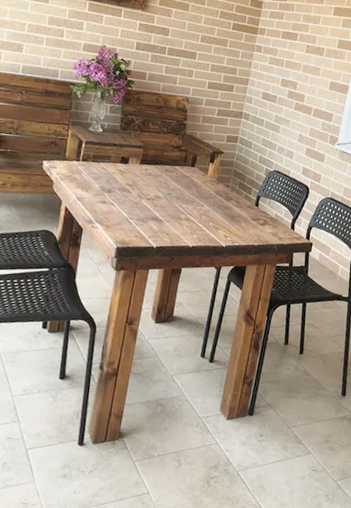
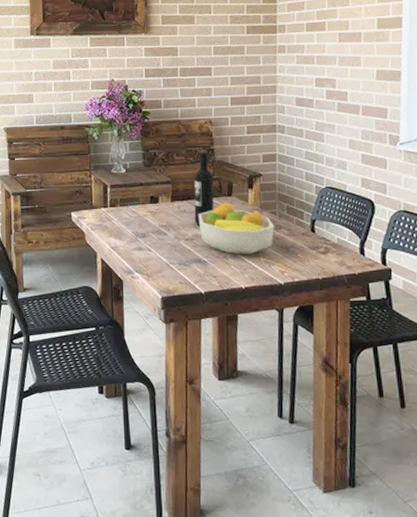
wine bottle: none [158,123,182,188] -> present [194,150,214,225]
fruit bowl: none [161,171,227,219] -> present [198,202,275,255]

